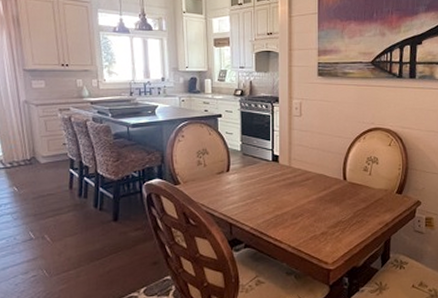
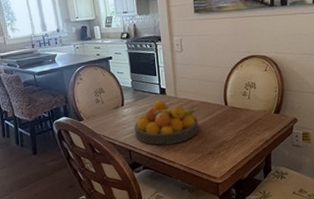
fruit bowl: none [238,168,314,221] -> present [134,100,199,145]

